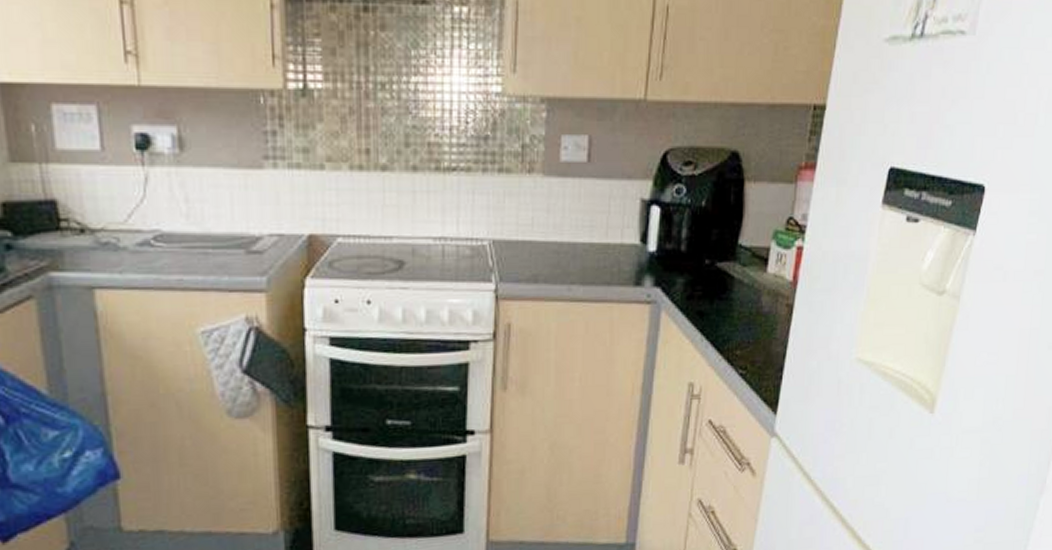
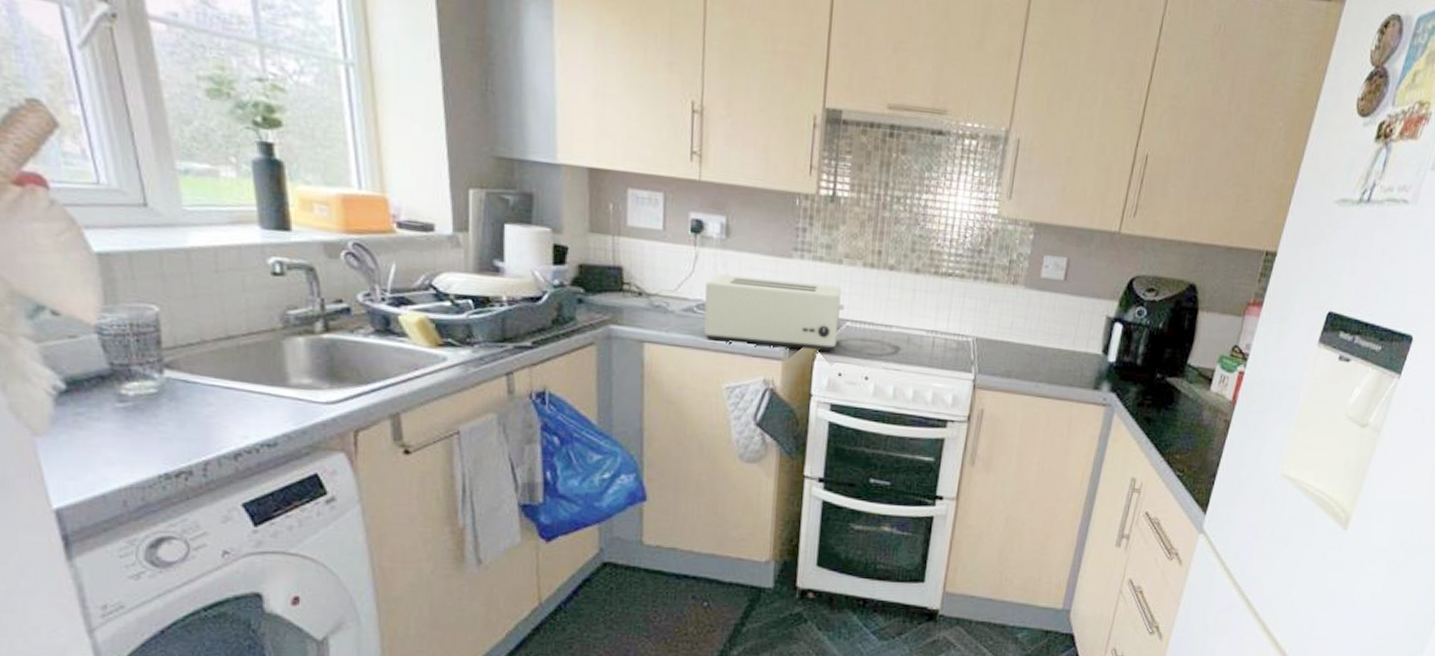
toaster: none [160,195,333,278] -> present [703,273,844,352]

